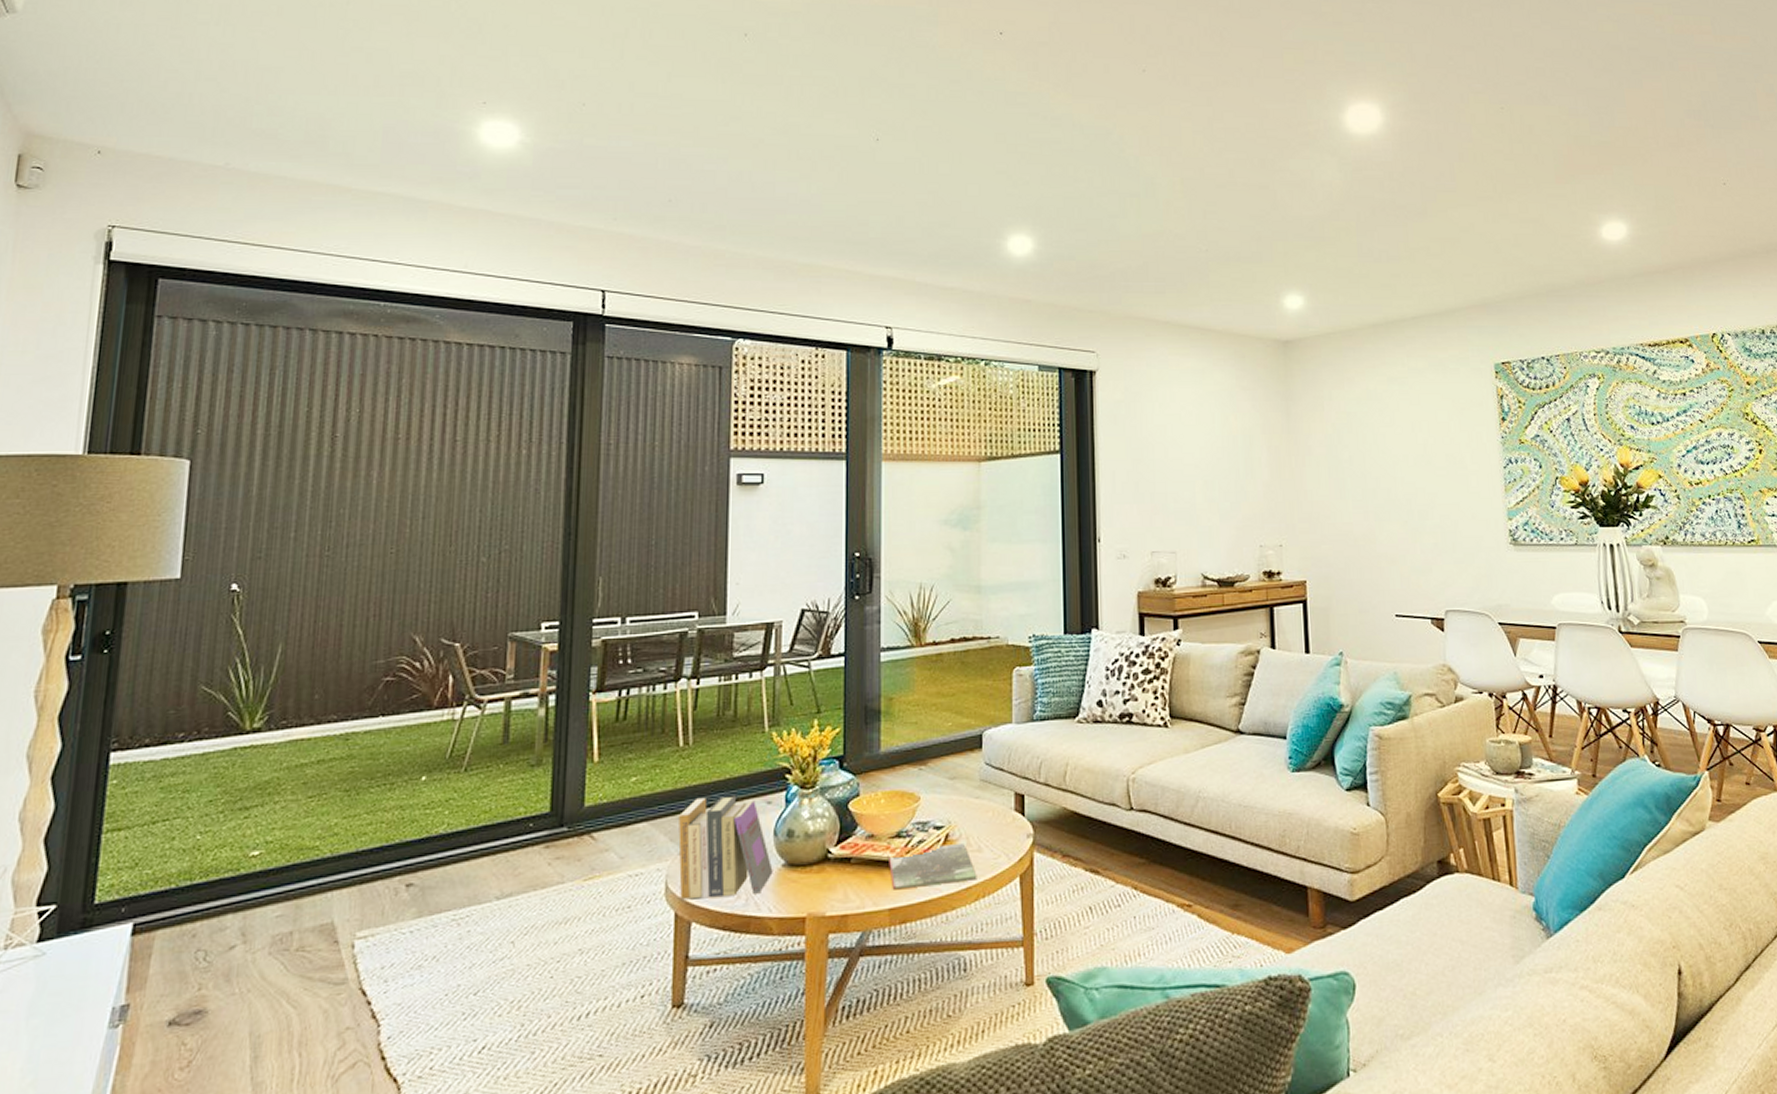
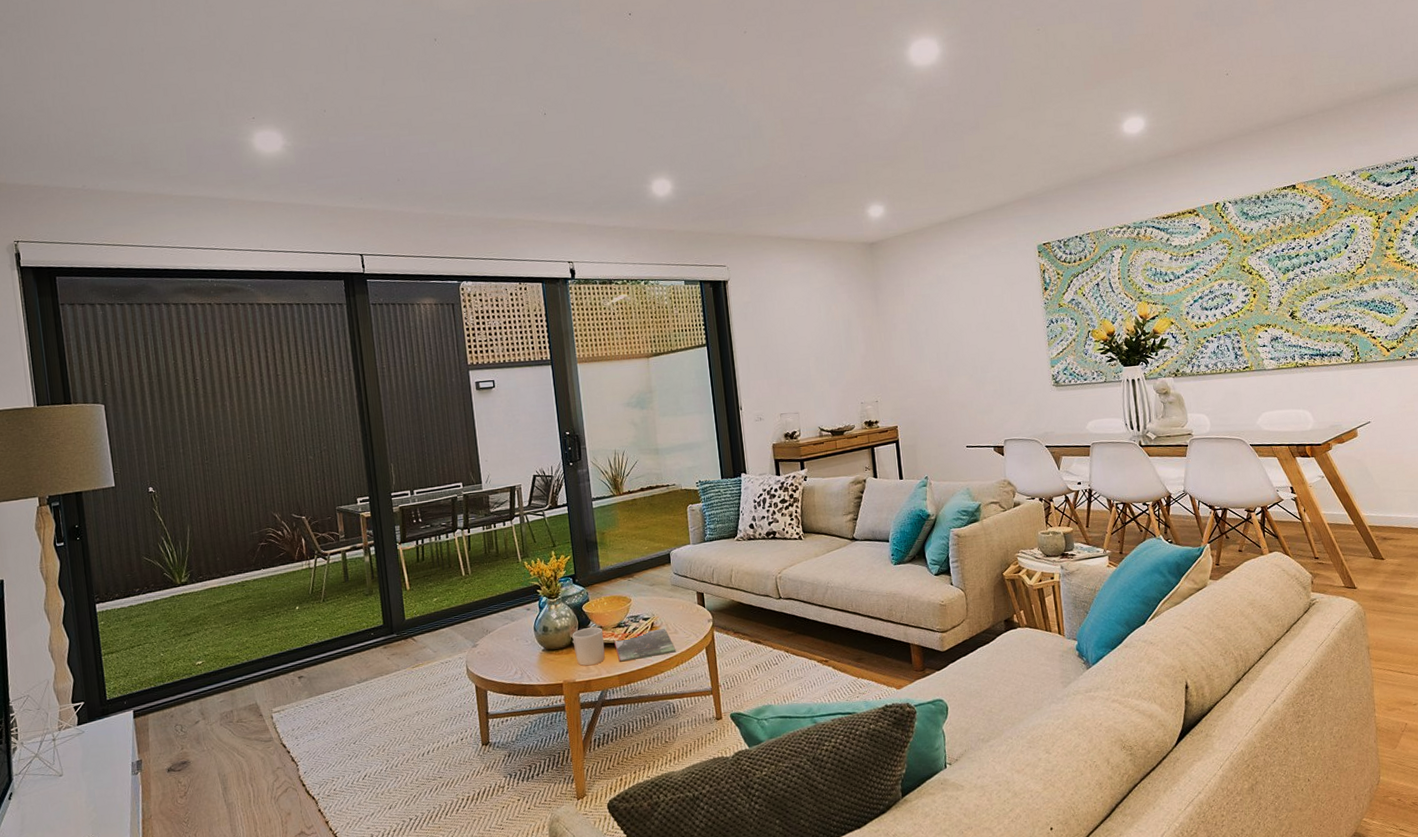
books: present [678,795,773,900] -> none [469,606,537,676]
mug: none [828,835,875,893] -> present [572,627,605,666]

